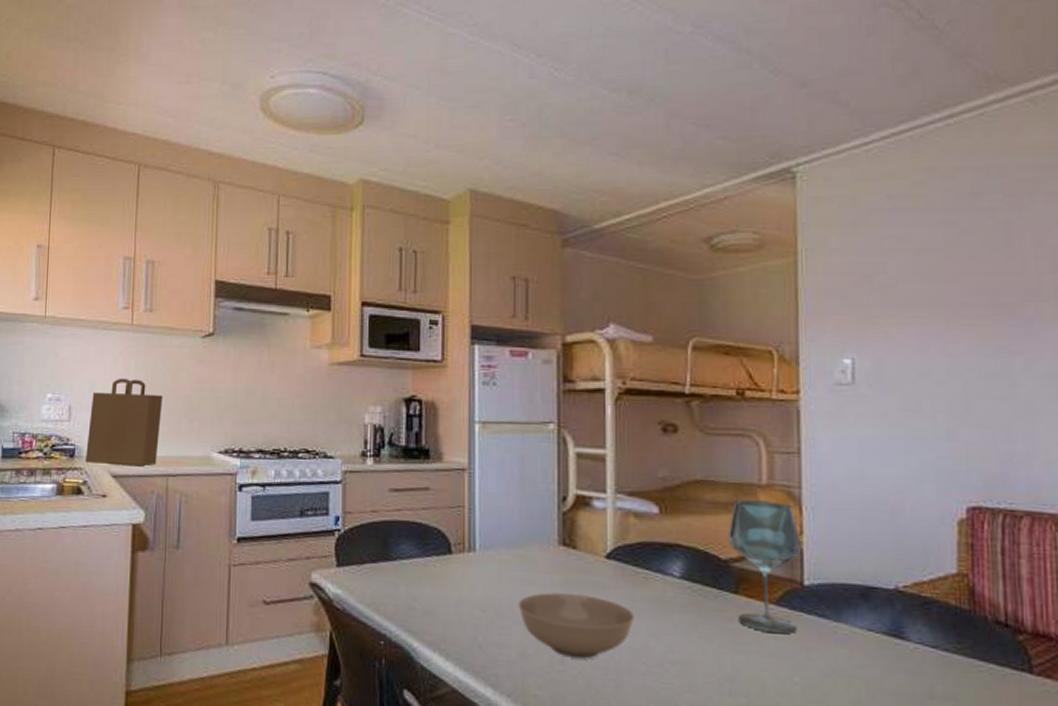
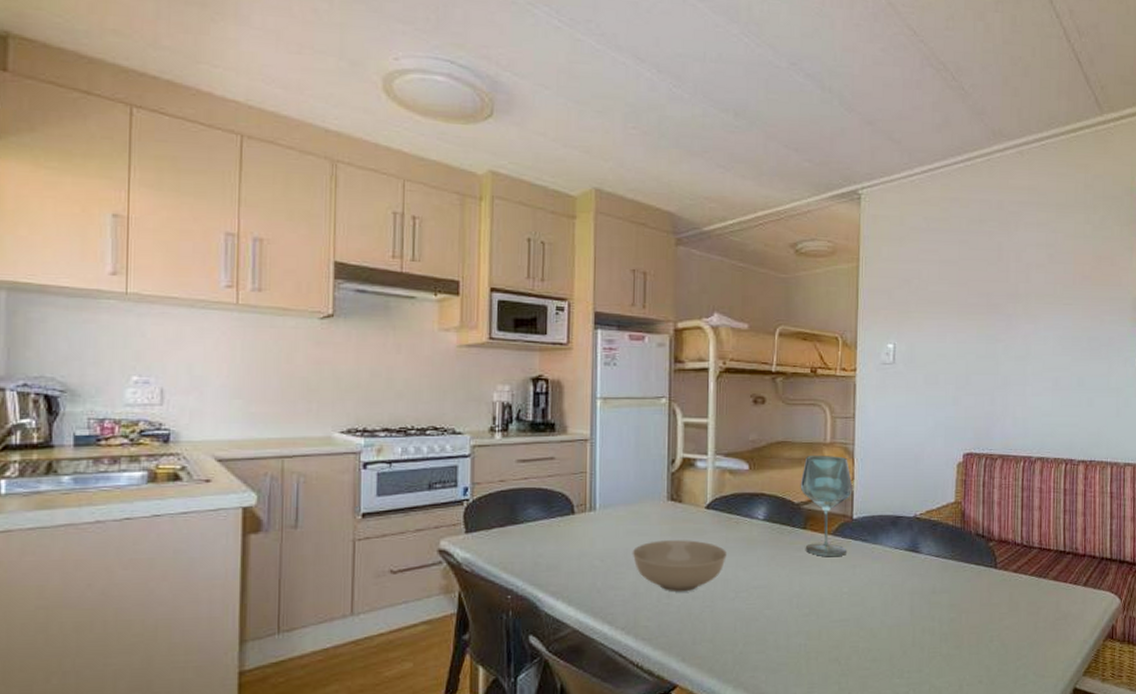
shopping bag: present [85,378,163,467] -> none [183,359,277,449]

